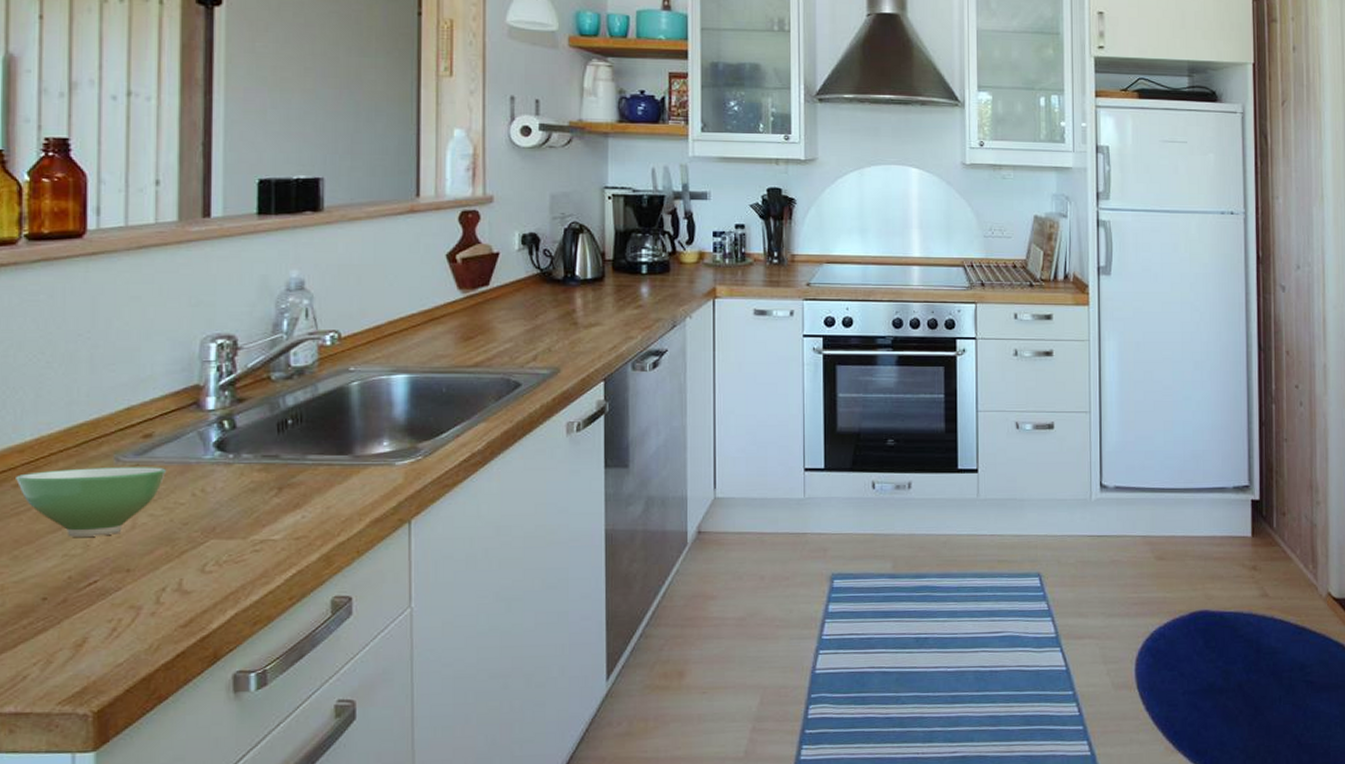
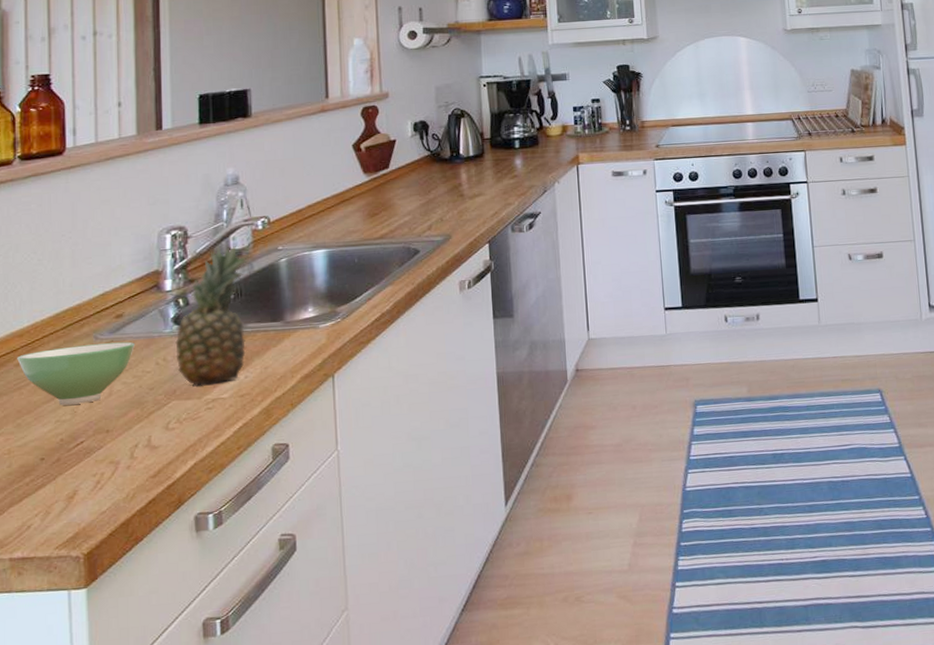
fruit: none [217,360,314,523] -> present [175,245,250,385]

